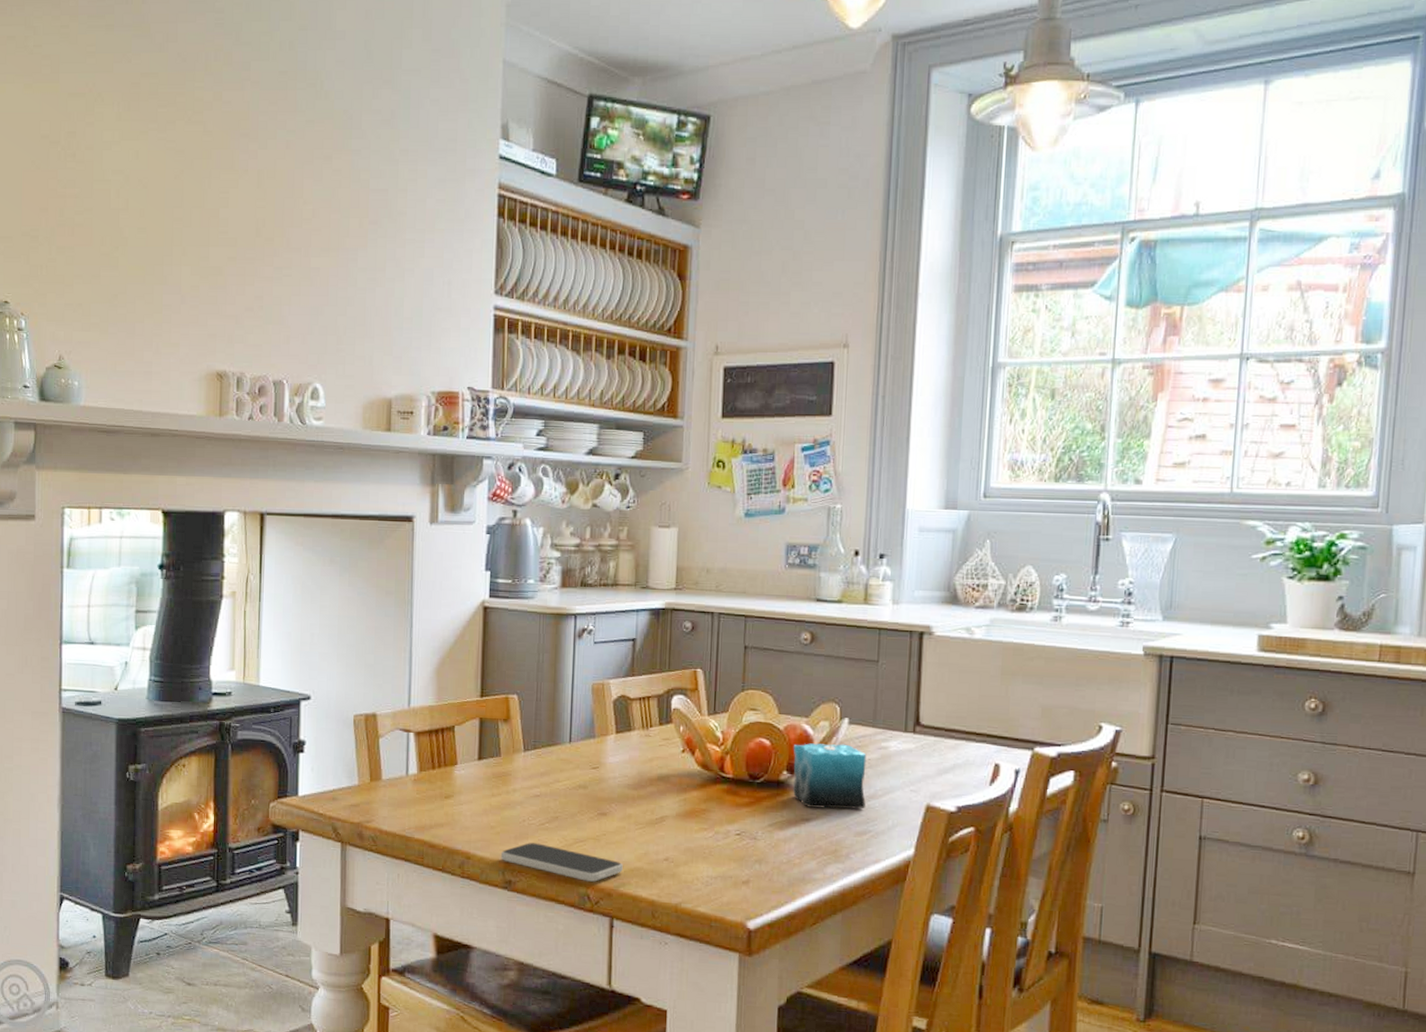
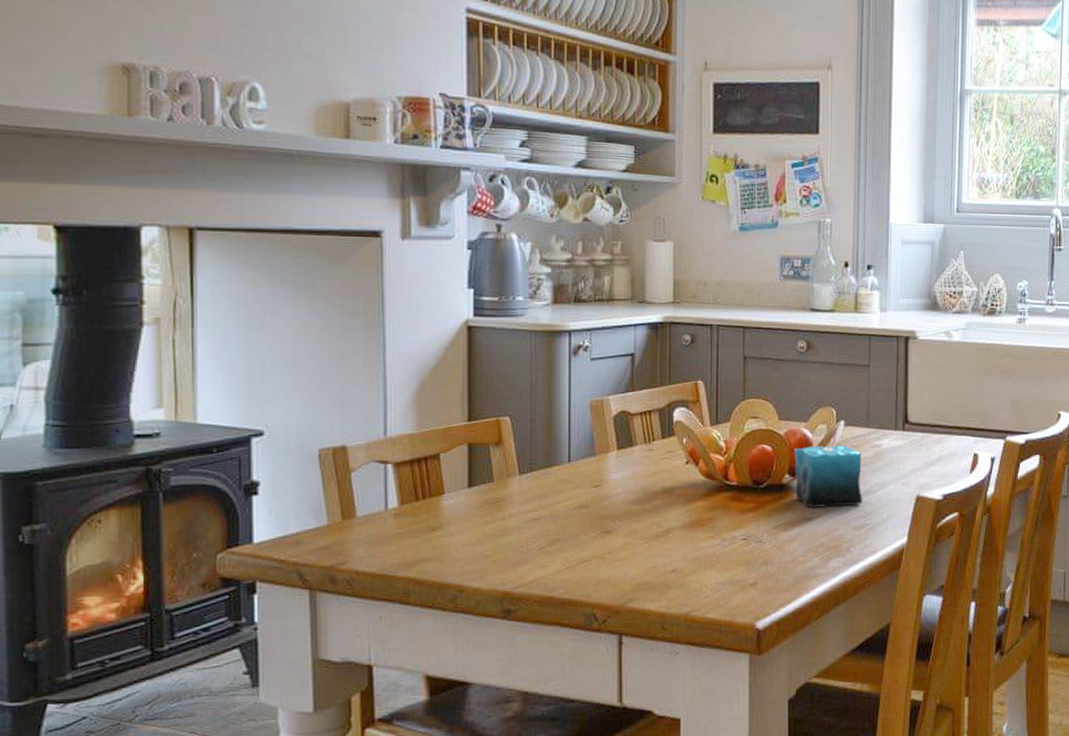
smartphone: present [500,842,623,882] -> none [497,568,630,601]

